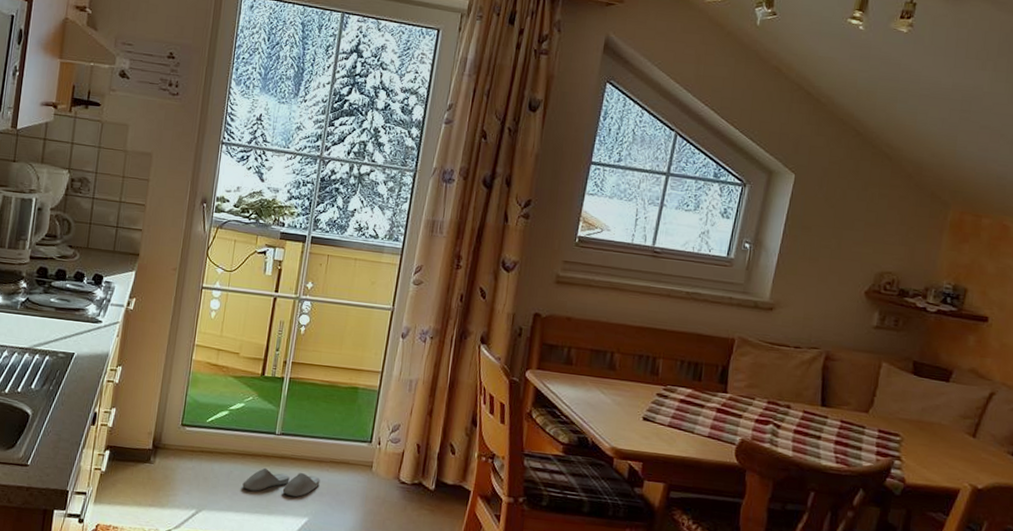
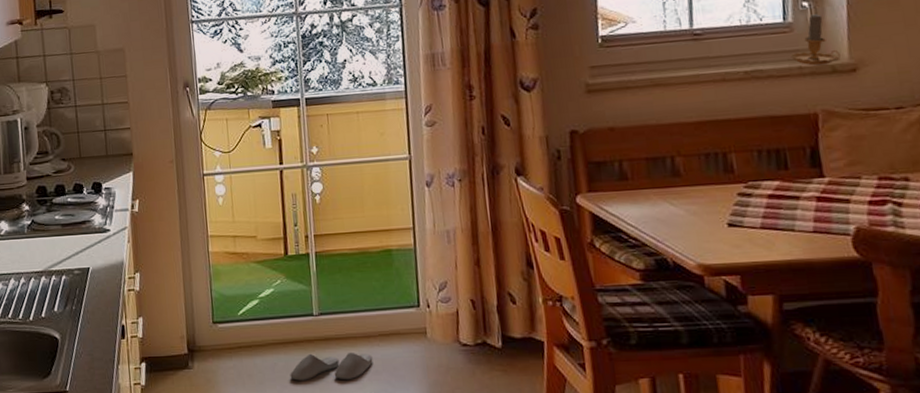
candle: none [725,254,764,300] -> present [790,13,841,66]

